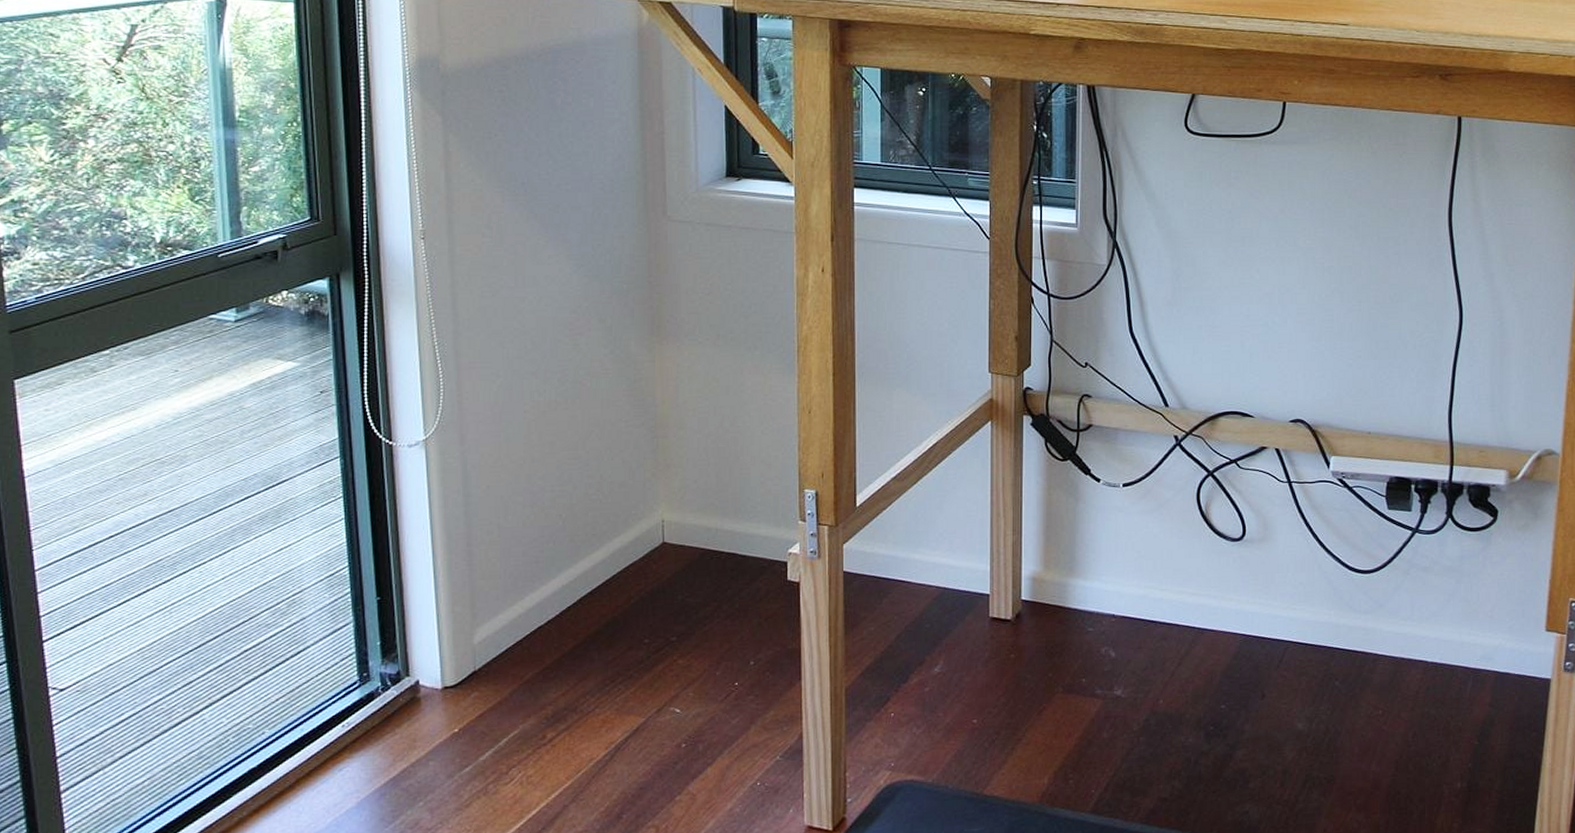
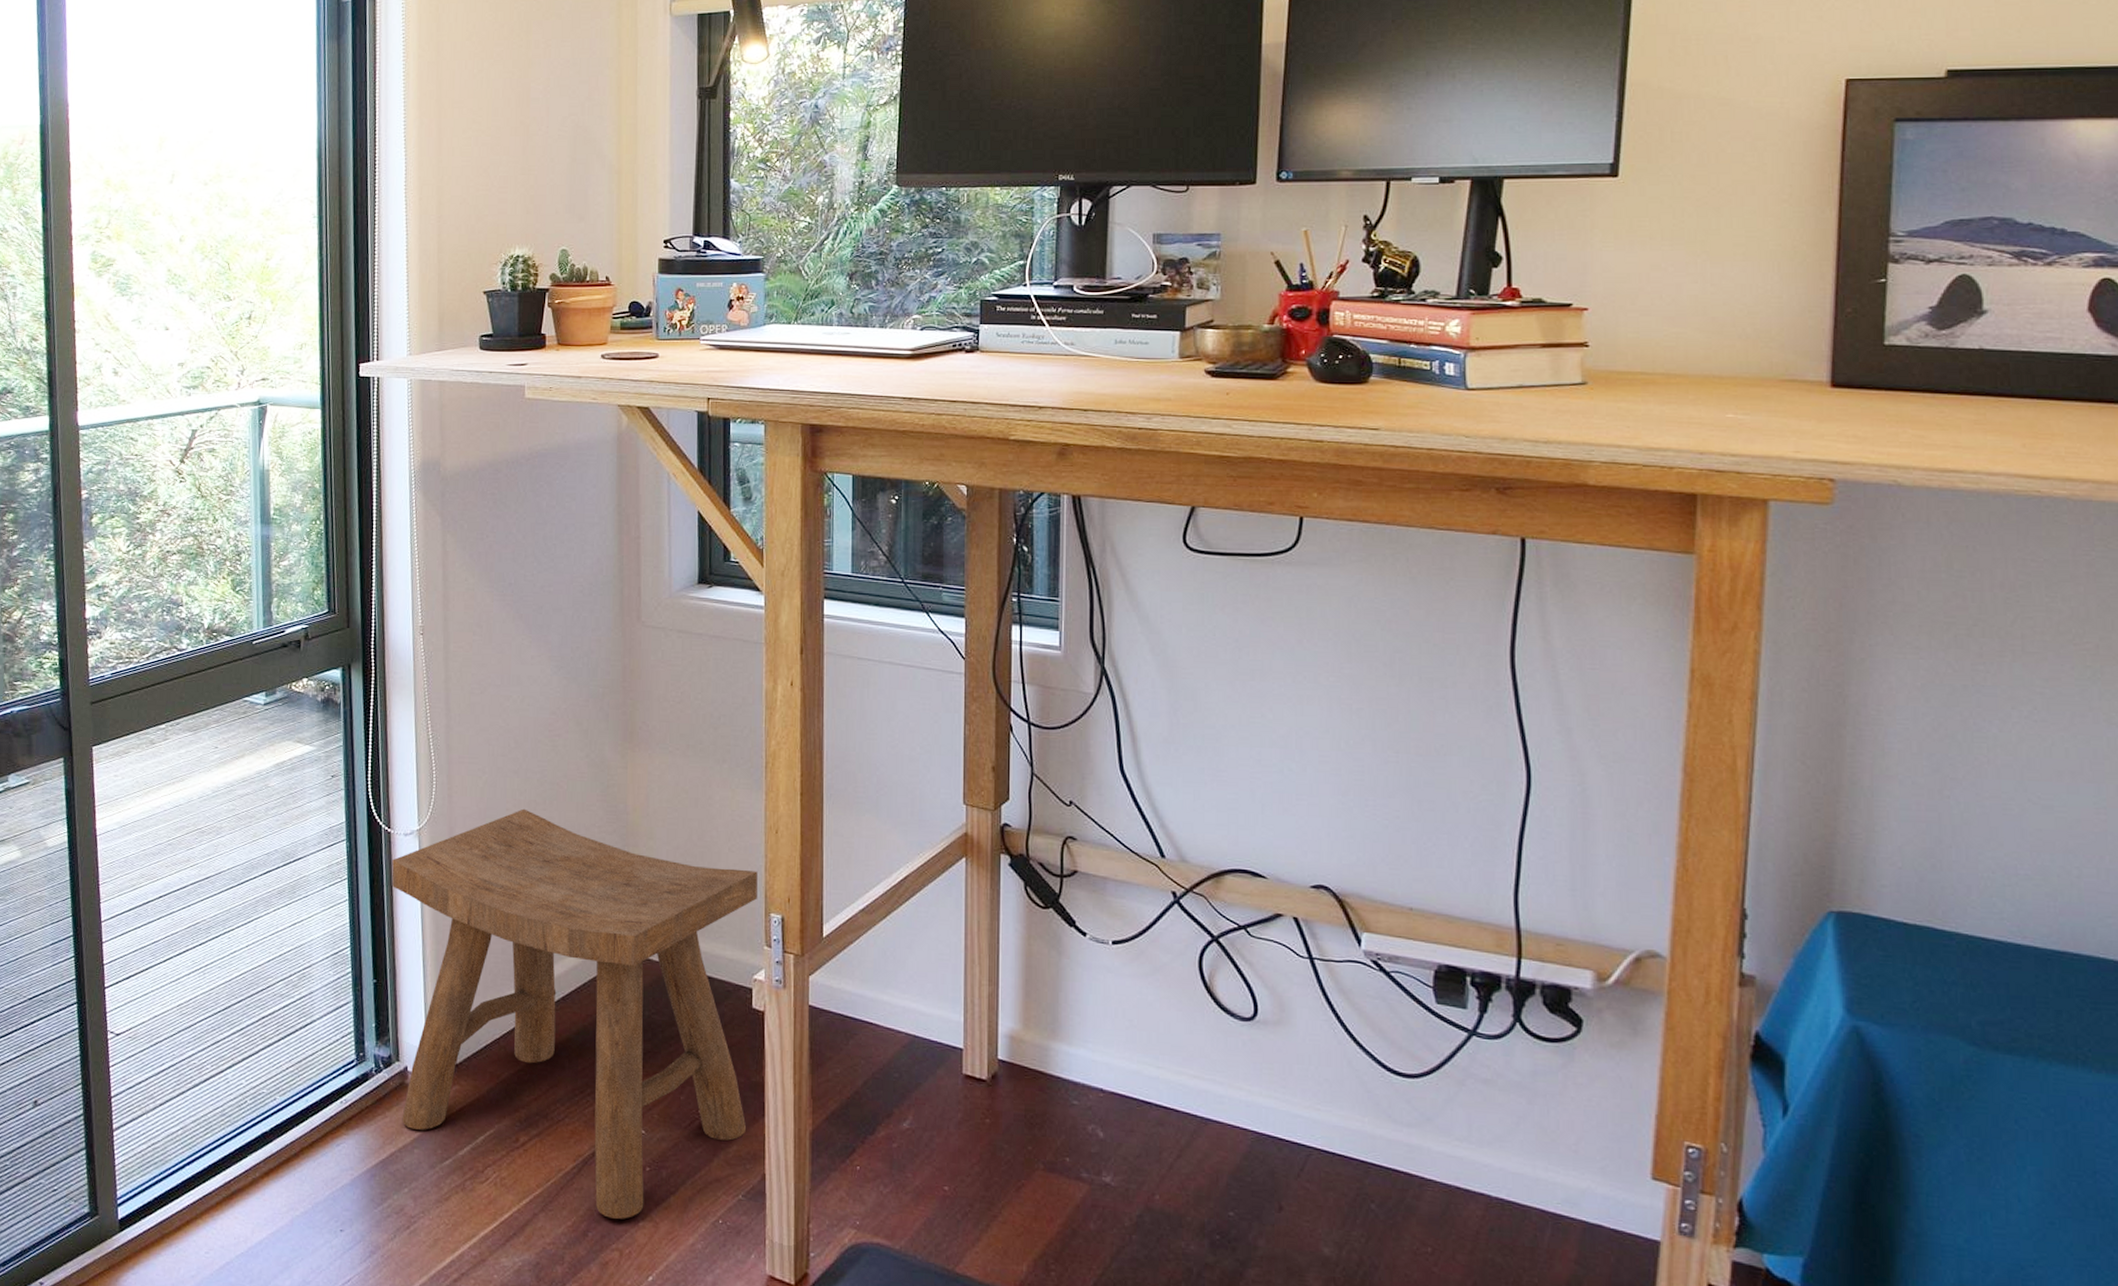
stool: none [395,409,791,798] -> present [392,808,758,1219]

